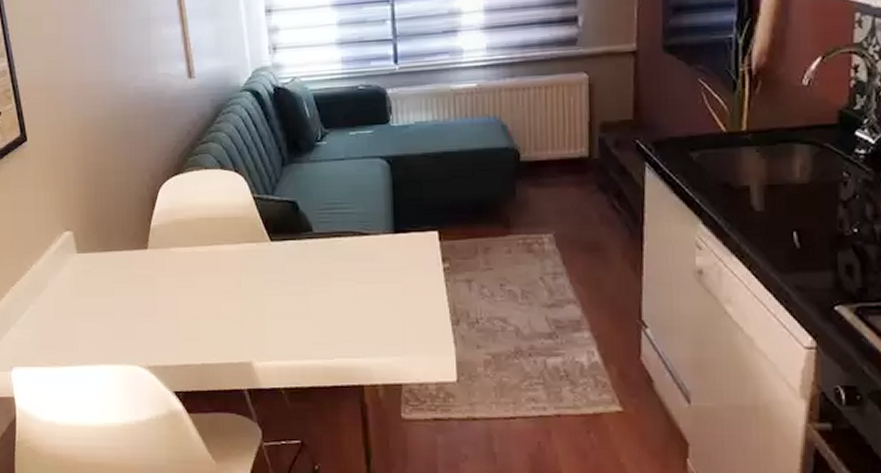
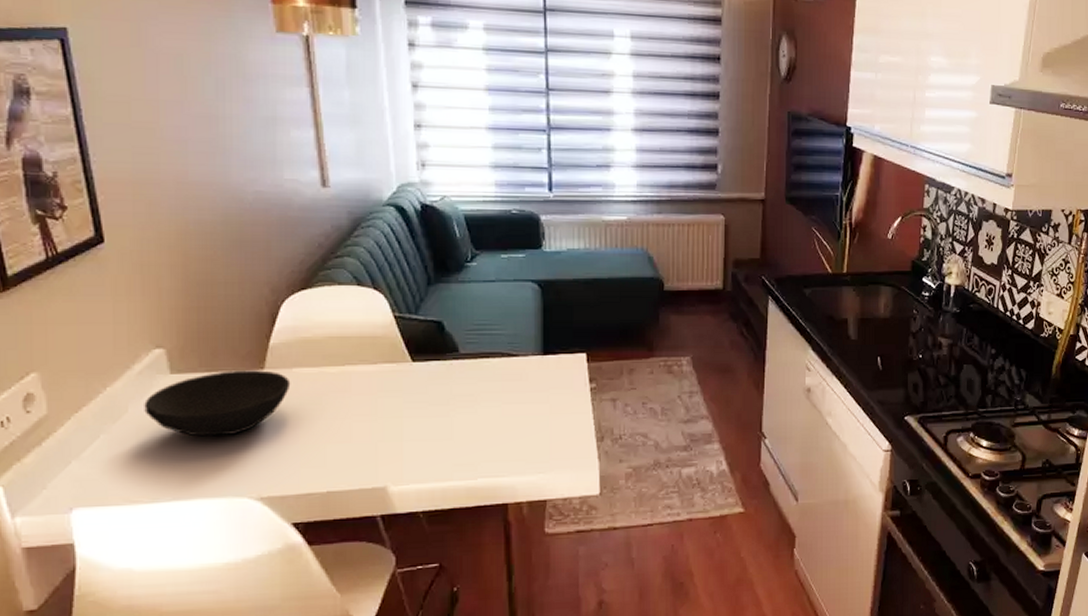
bowl: none [59,250,169,309] -> present [144,370,291,437]

